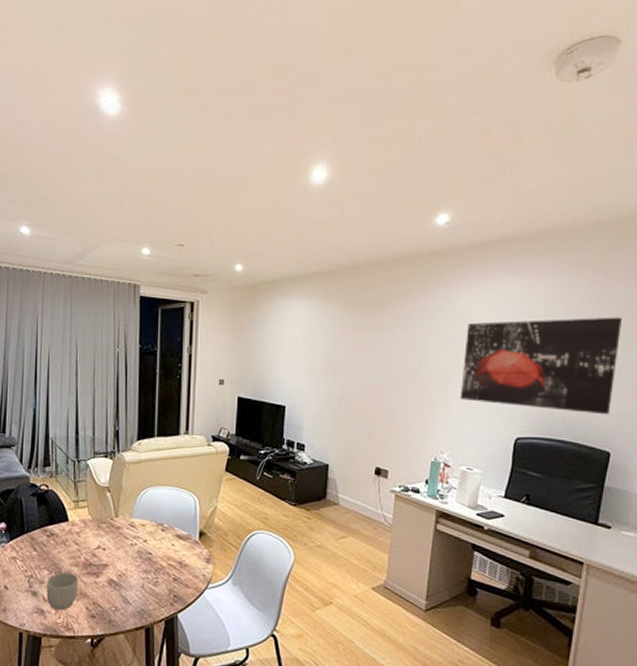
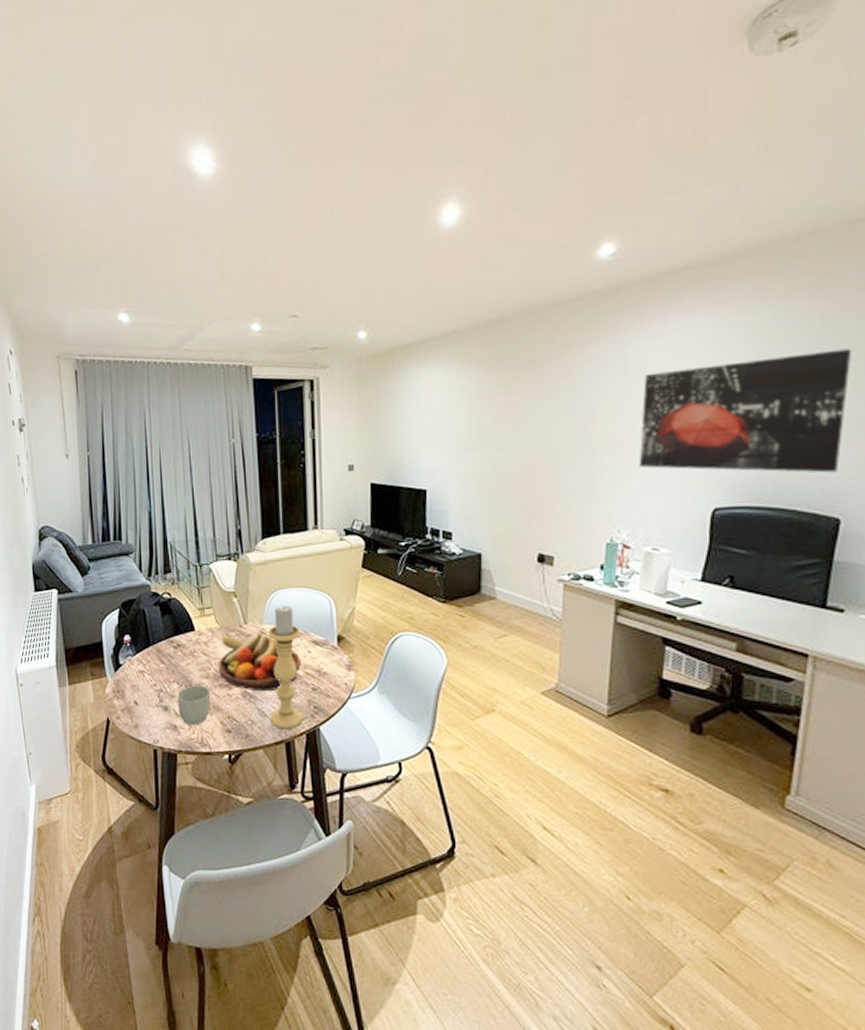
fruit bowl: none [87,525,165,581] -> present [218,632,301,692]
candle holder: none [133,502,167,616] -> present [268,605,303,730]

